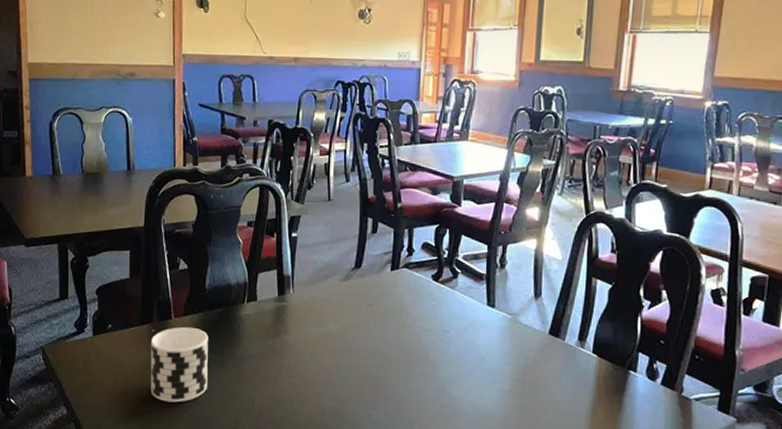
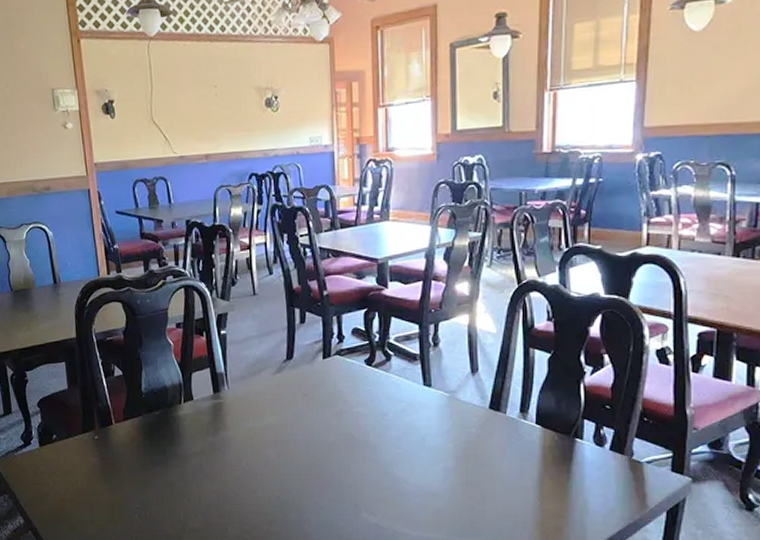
cup: present [150,327,208,403] -> none [95,431,154,505]

